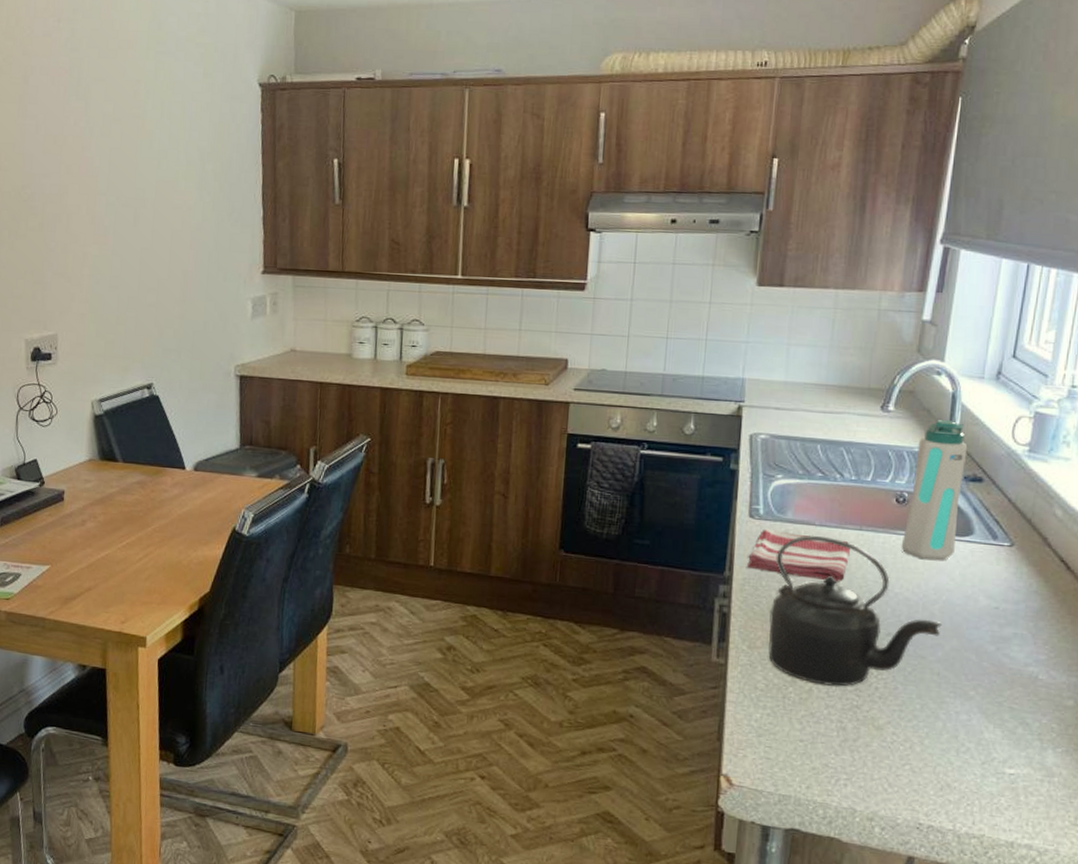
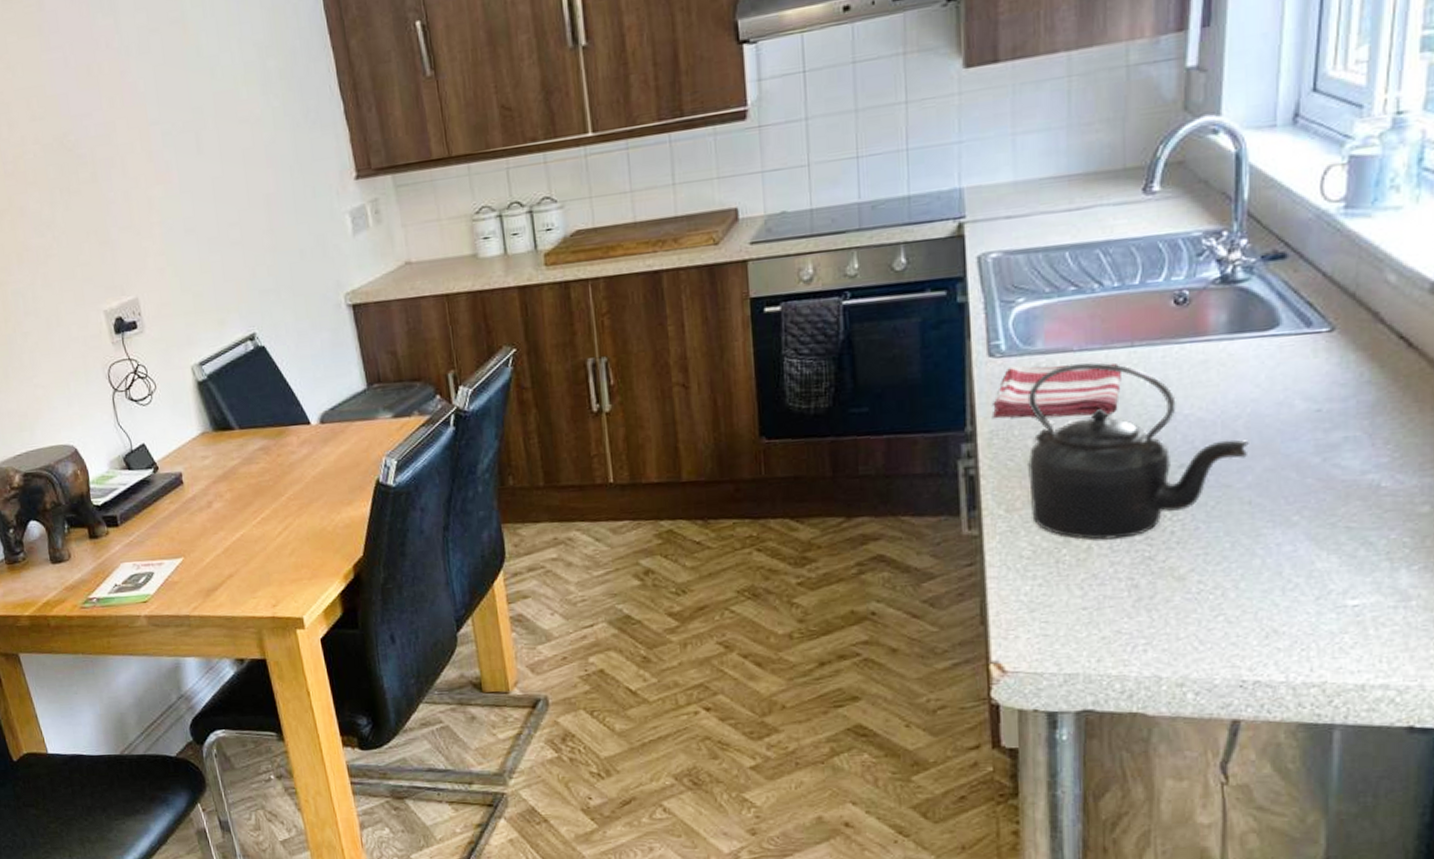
water bottle: present [901,419,968,561] -> none [1186,188,1263,369]

